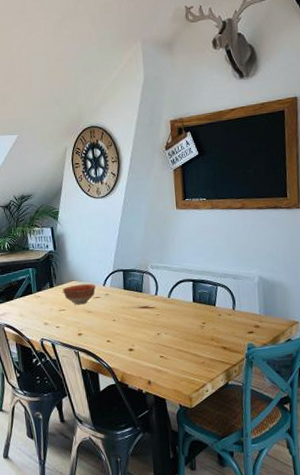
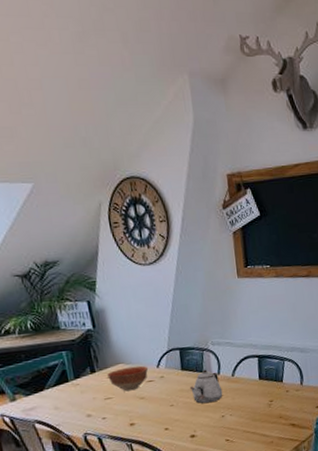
teapot: none [130,290,159,321] -> present [189,369,223,404]

